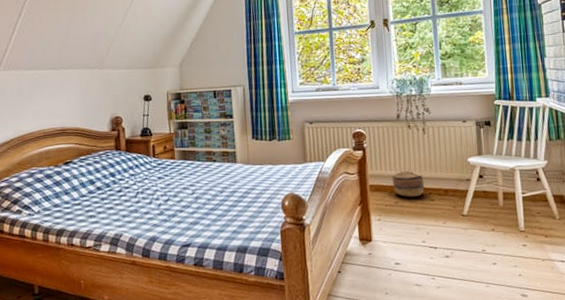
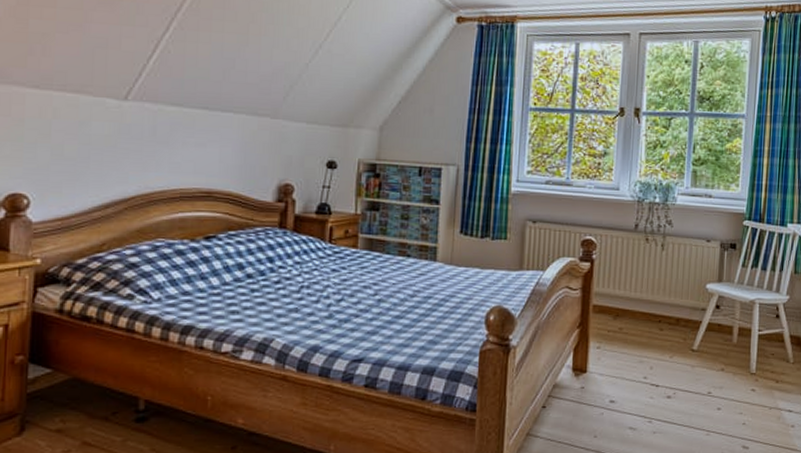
basket: present [392,169,424,198] -> none [619,290,655,324]

